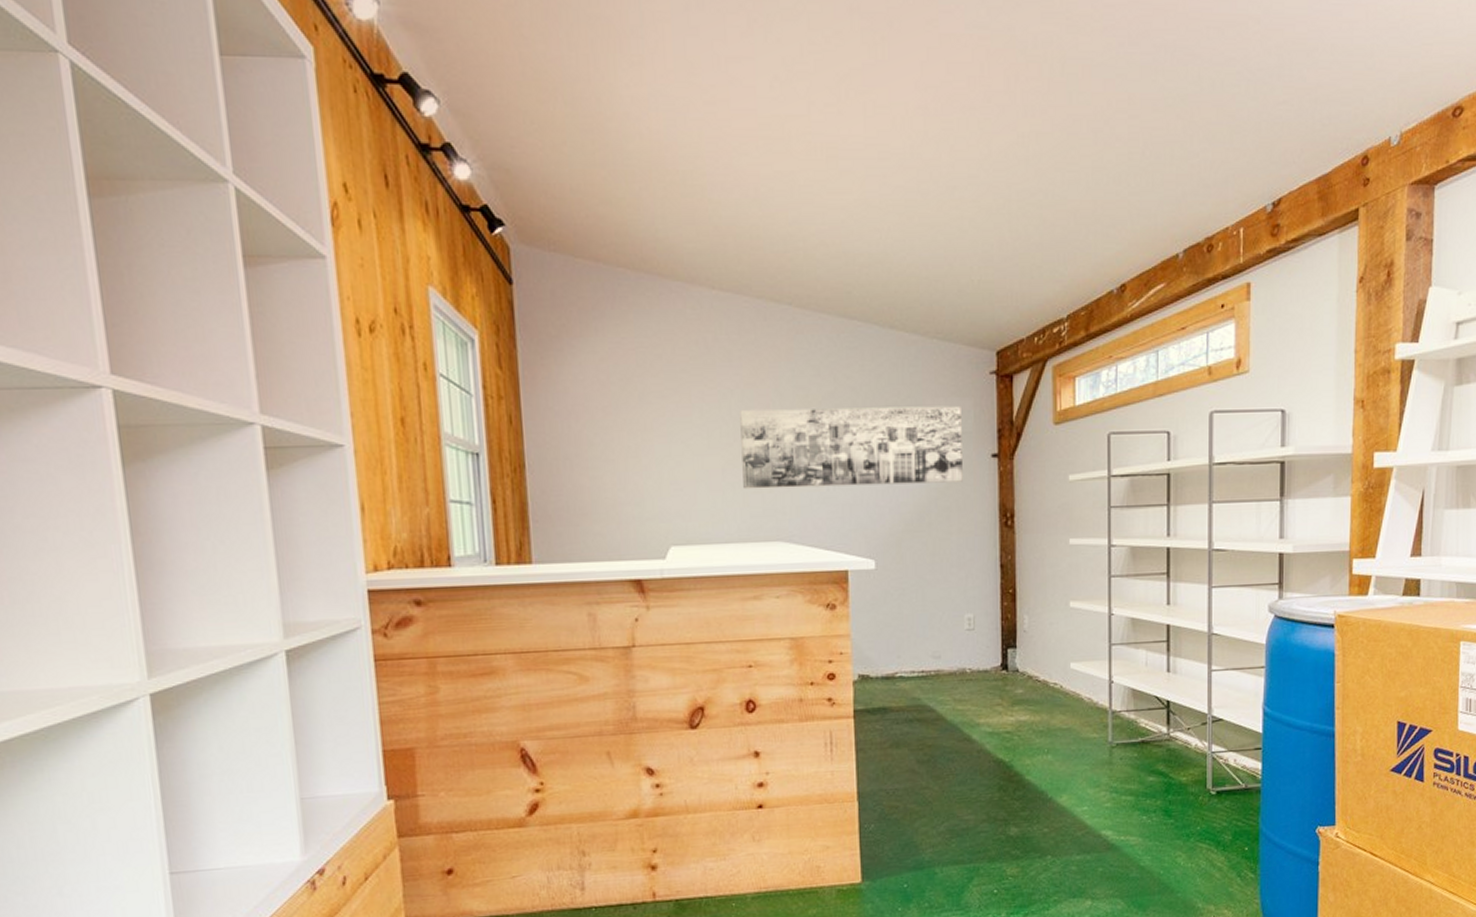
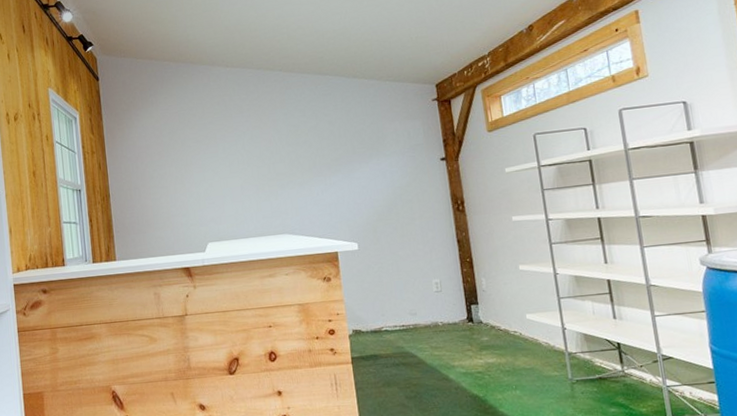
wall art: present [740,405,963,489] -> none [251,126,420,199]

